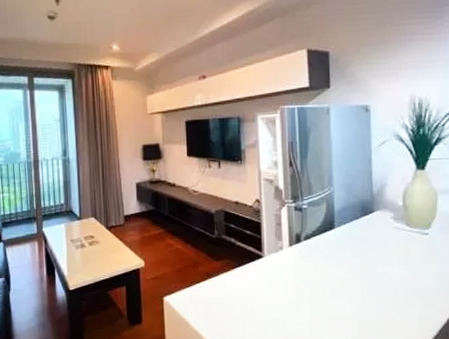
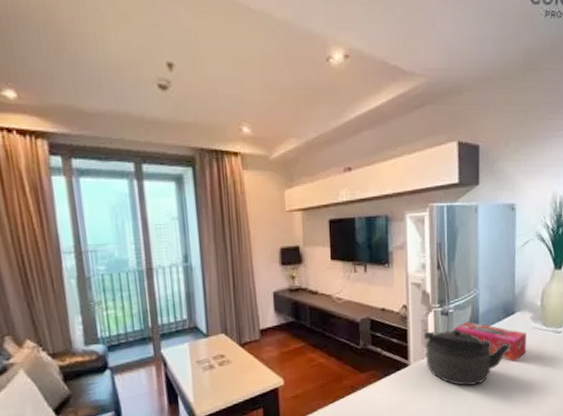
kettle: none [278,224,372,283] -> present [424,329,512,386]
tissue box: none [308,218,389,261] -> present [453,321,527,362]

